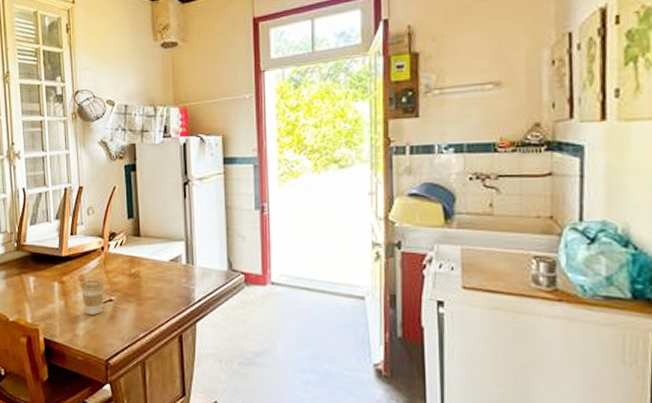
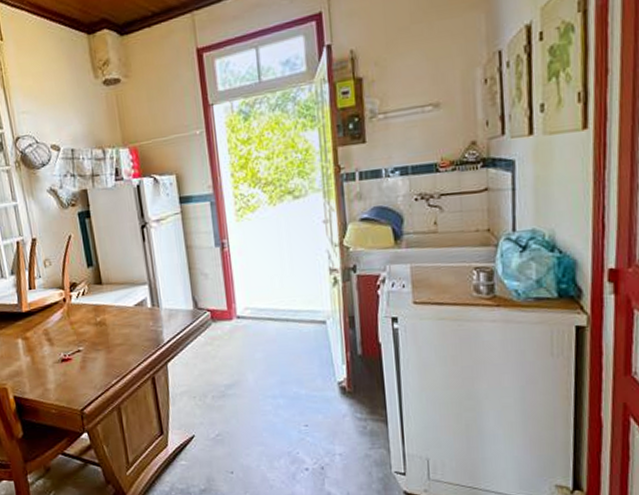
coffee cup: present [81,279,105,315] -> none [46,332,73,368]

